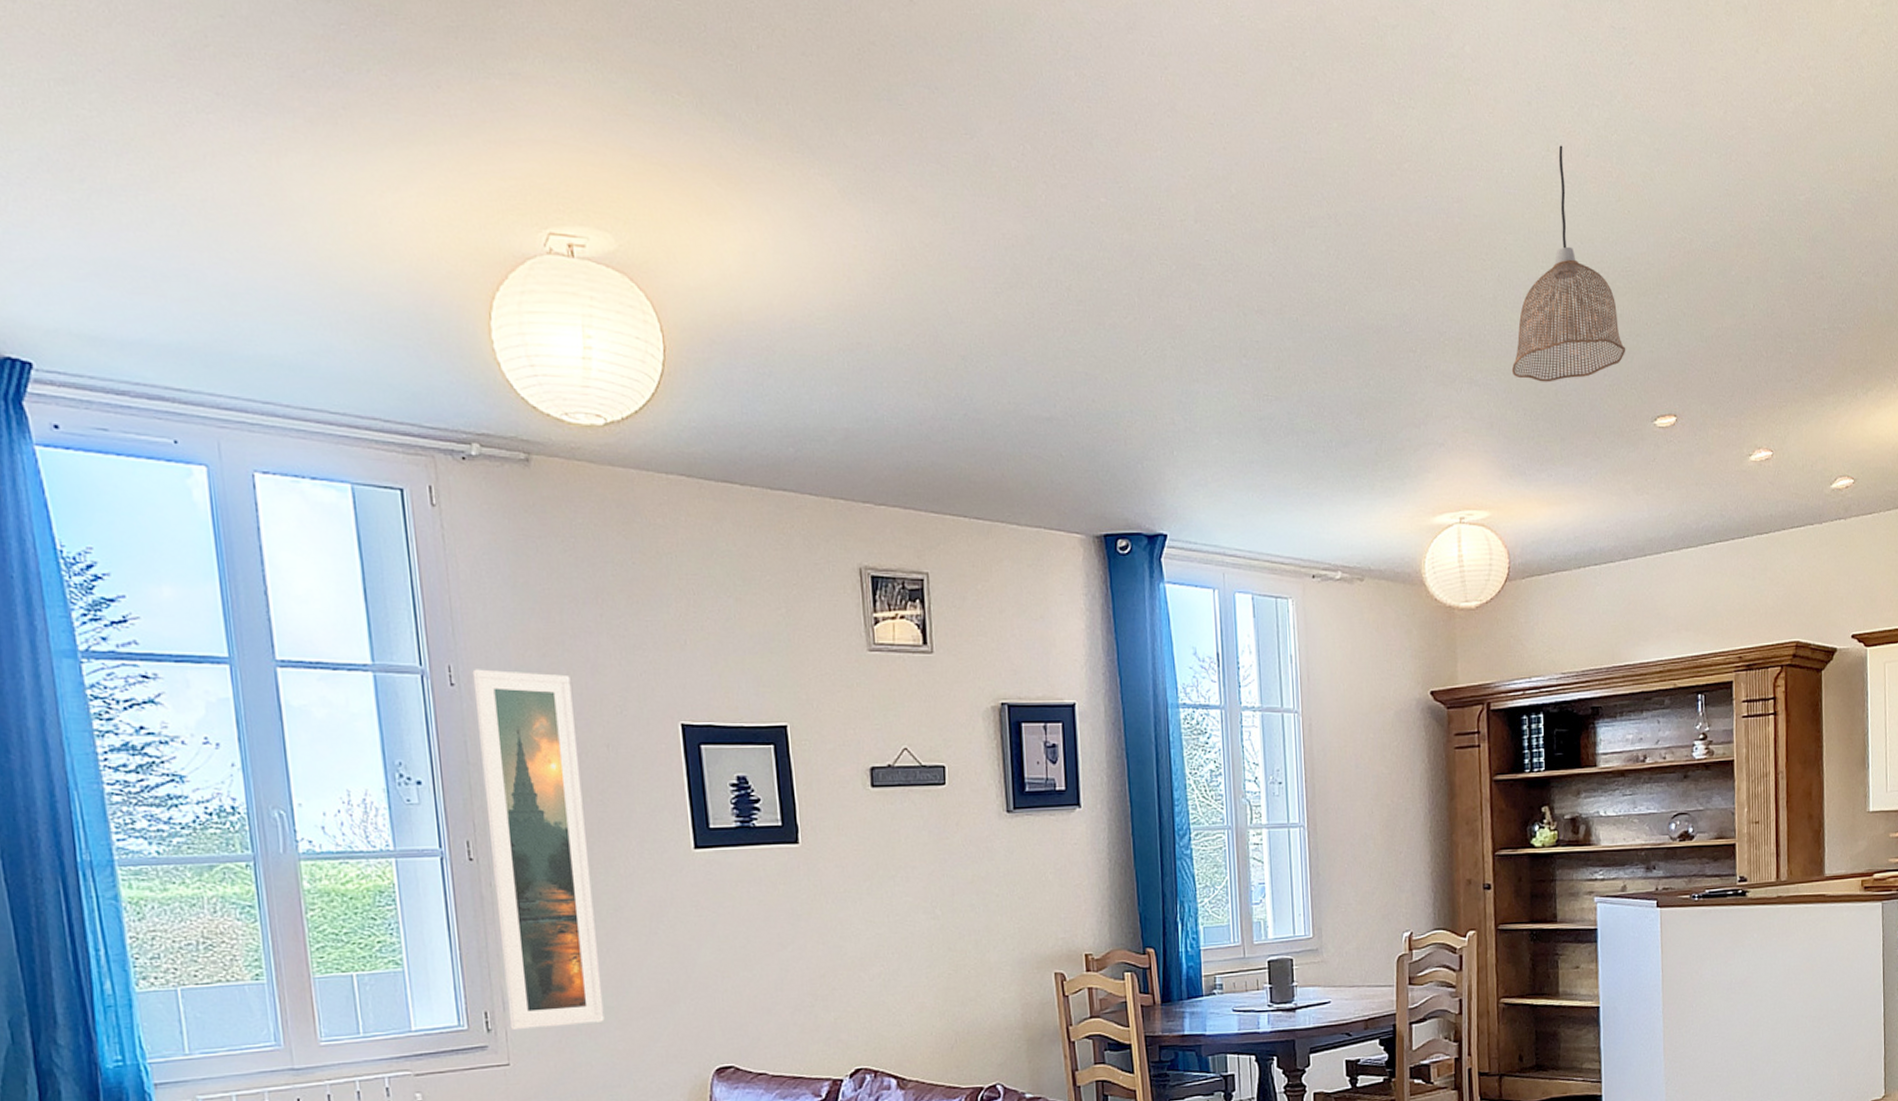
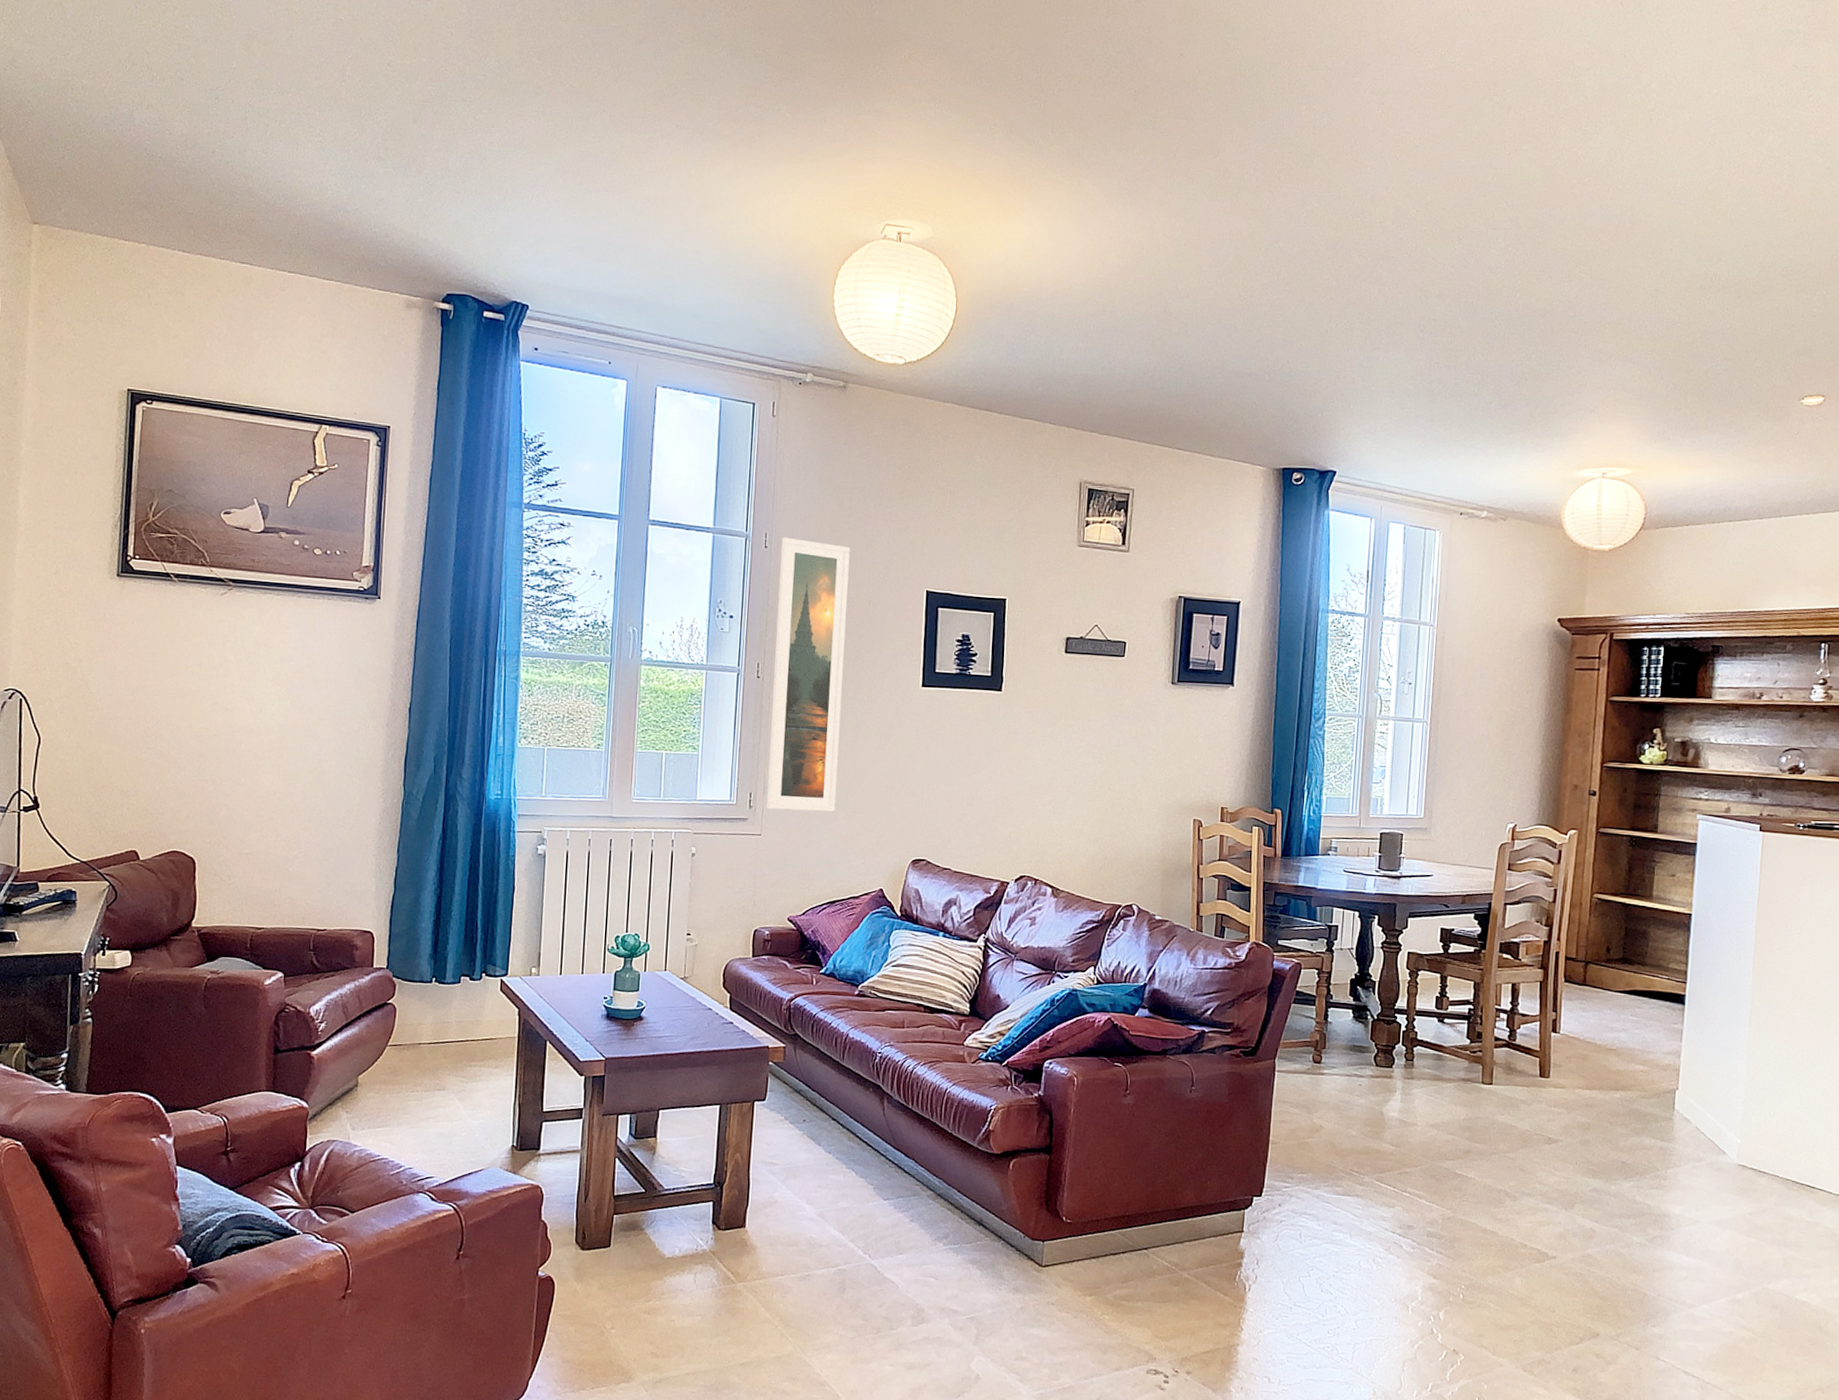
pendant lamp: present [1511,145,1626,382] -> none [1666,164,1780,363]

